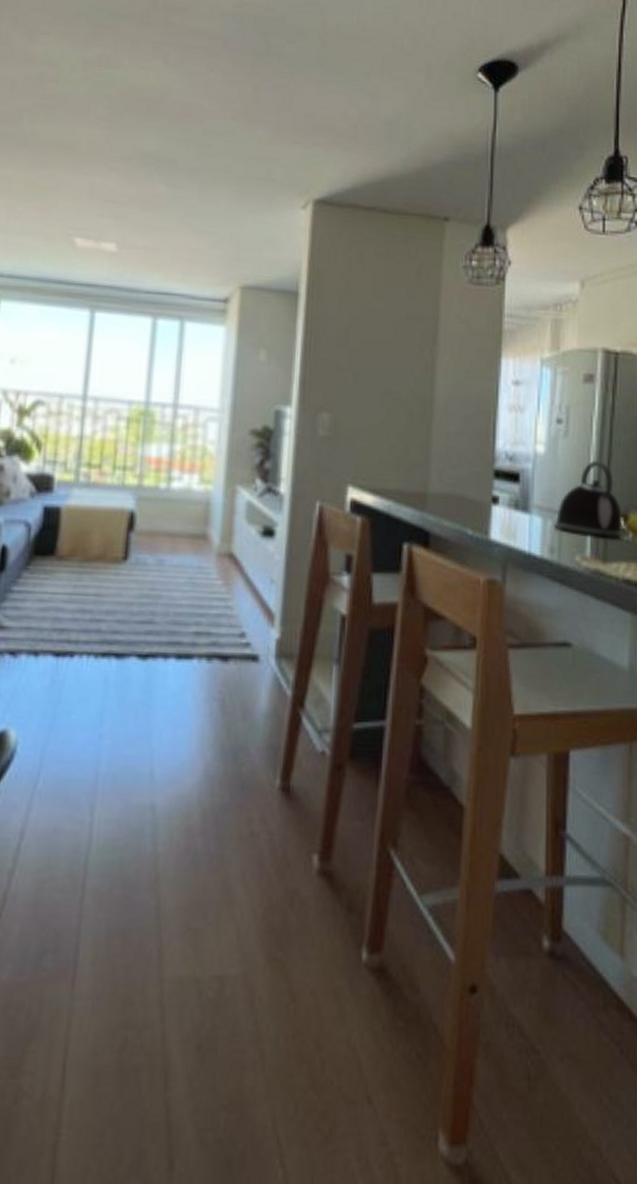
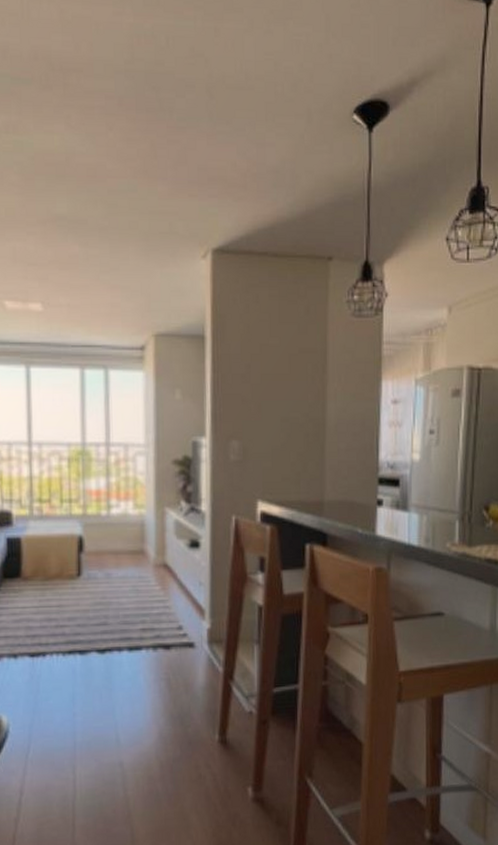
kettle: present [555,459,622,541] -> none [429,462,484,529]

